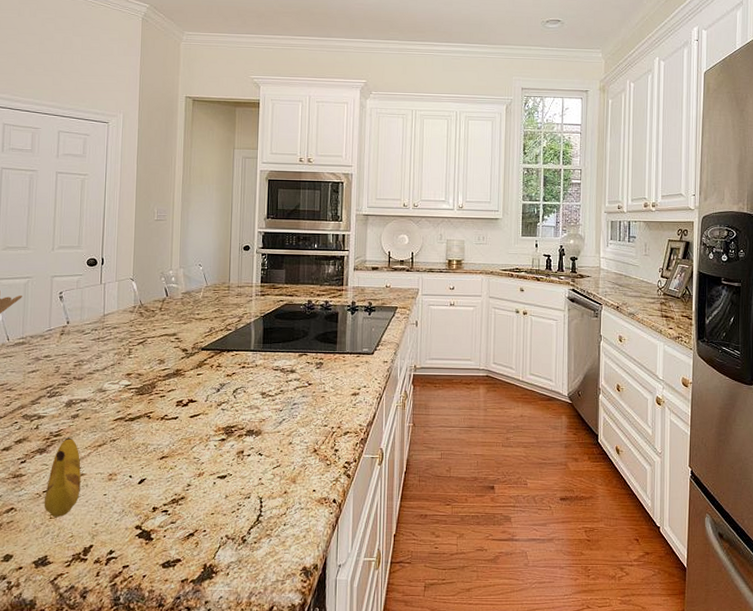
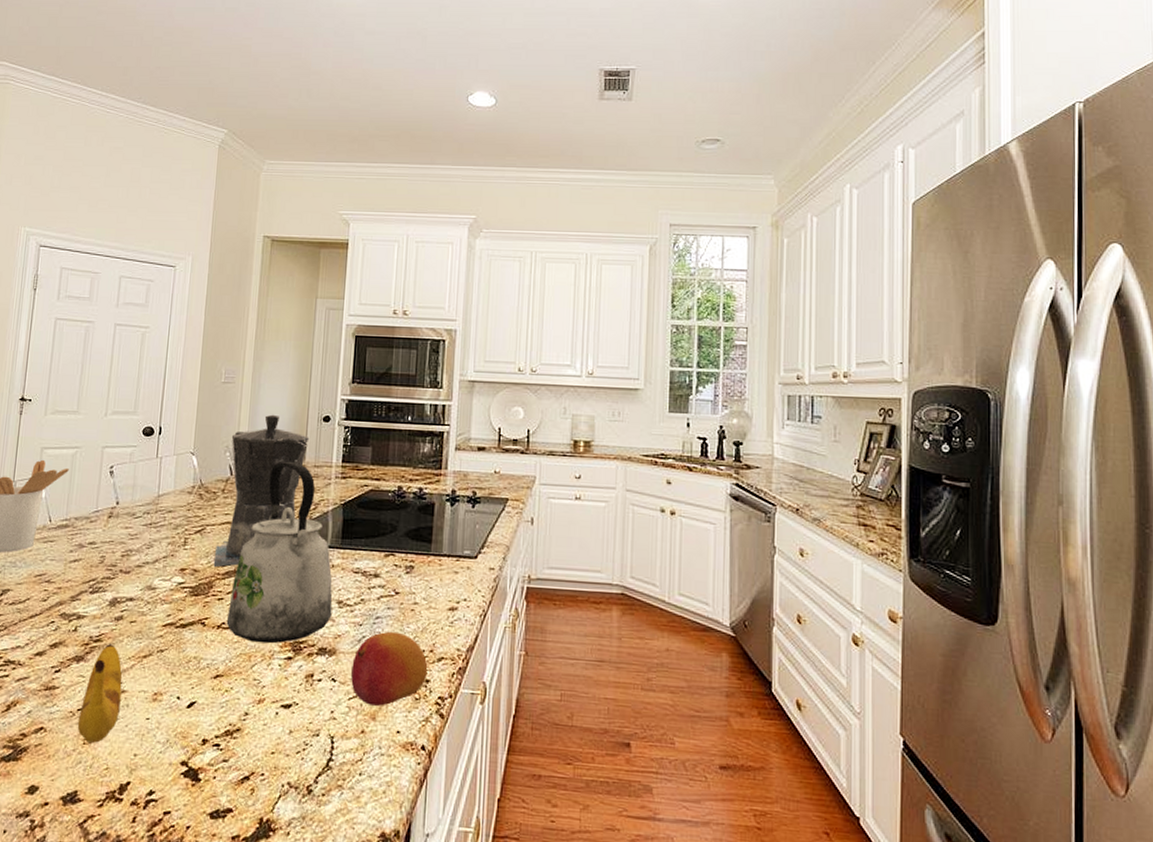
coffee maker: none [155,245,233,372] -> present [213,414,310,568]
kettle: none [168,283,257,429] -> present [226,461,333,644]
fruit: none [275,414,337,472] -> present [351,631,428,706]

